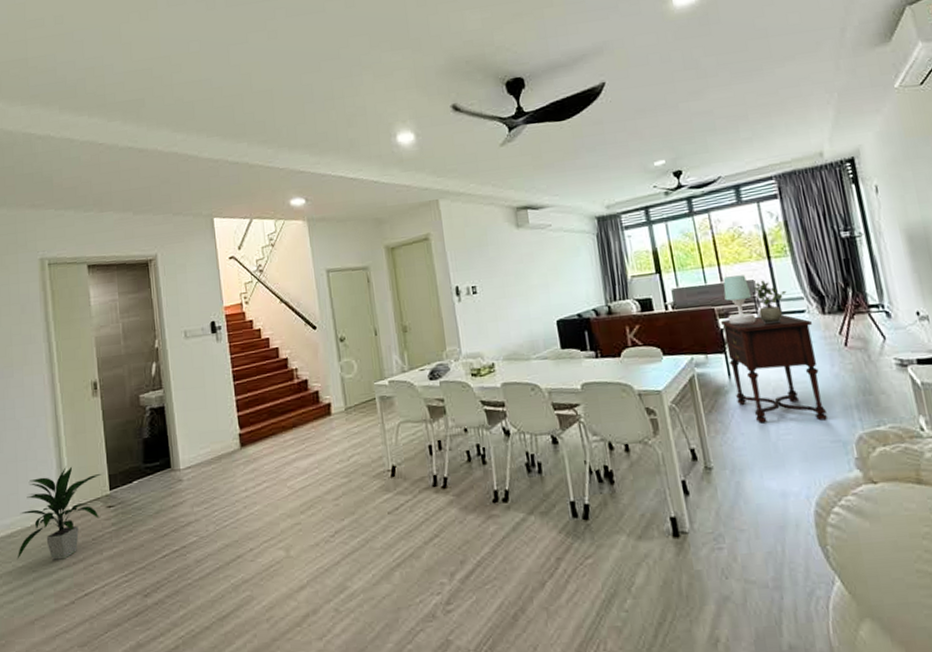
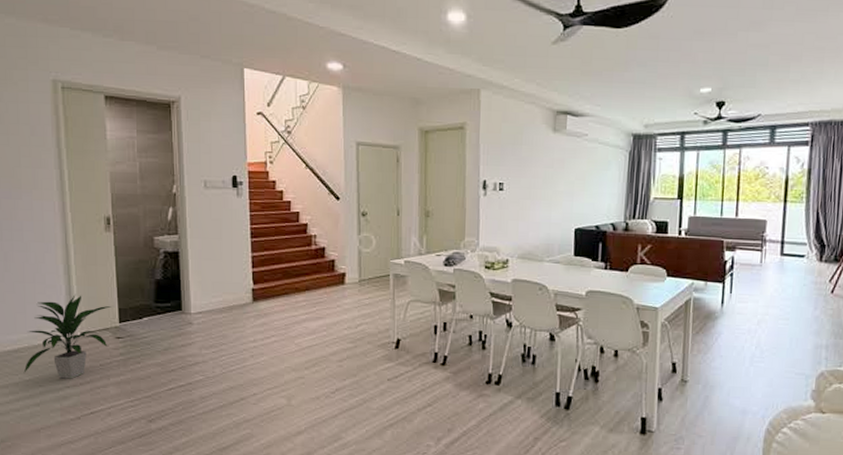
side table: present [721,314,827,424] -> none [723,252,808,355]
table lamp: present [723,275,756,324] -> none [735,213,761,259]
potted plant: present [754,280,787,325] -> none [763,221,793,264]

